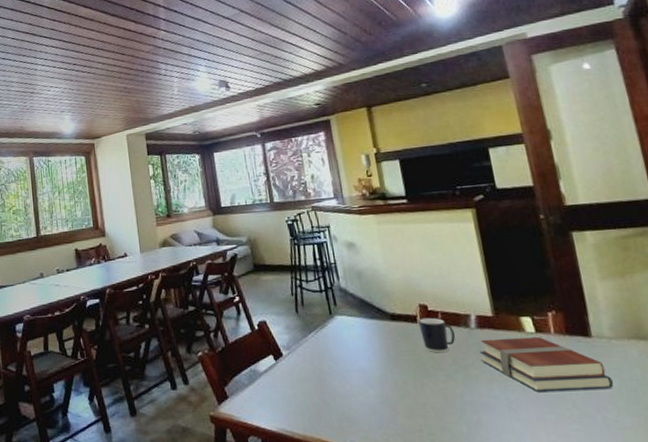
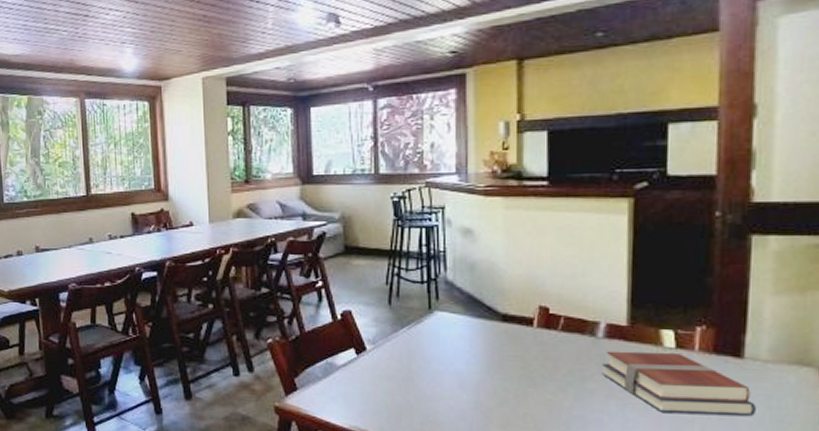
mug: present [417,317,455,353] -> none [533,321,575,362]

